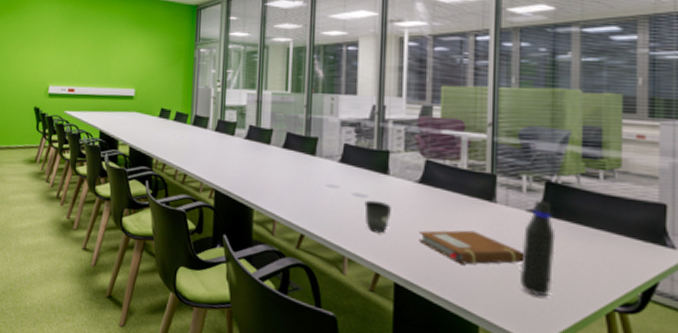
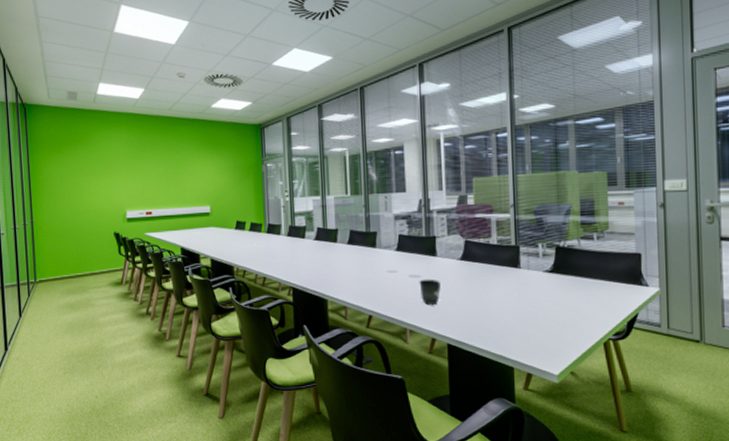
notebook: present [419,230,525,265] -> none [464,293,544,321]
water bottle: present [519,200,556,297] -> none [540,262,566,337]

